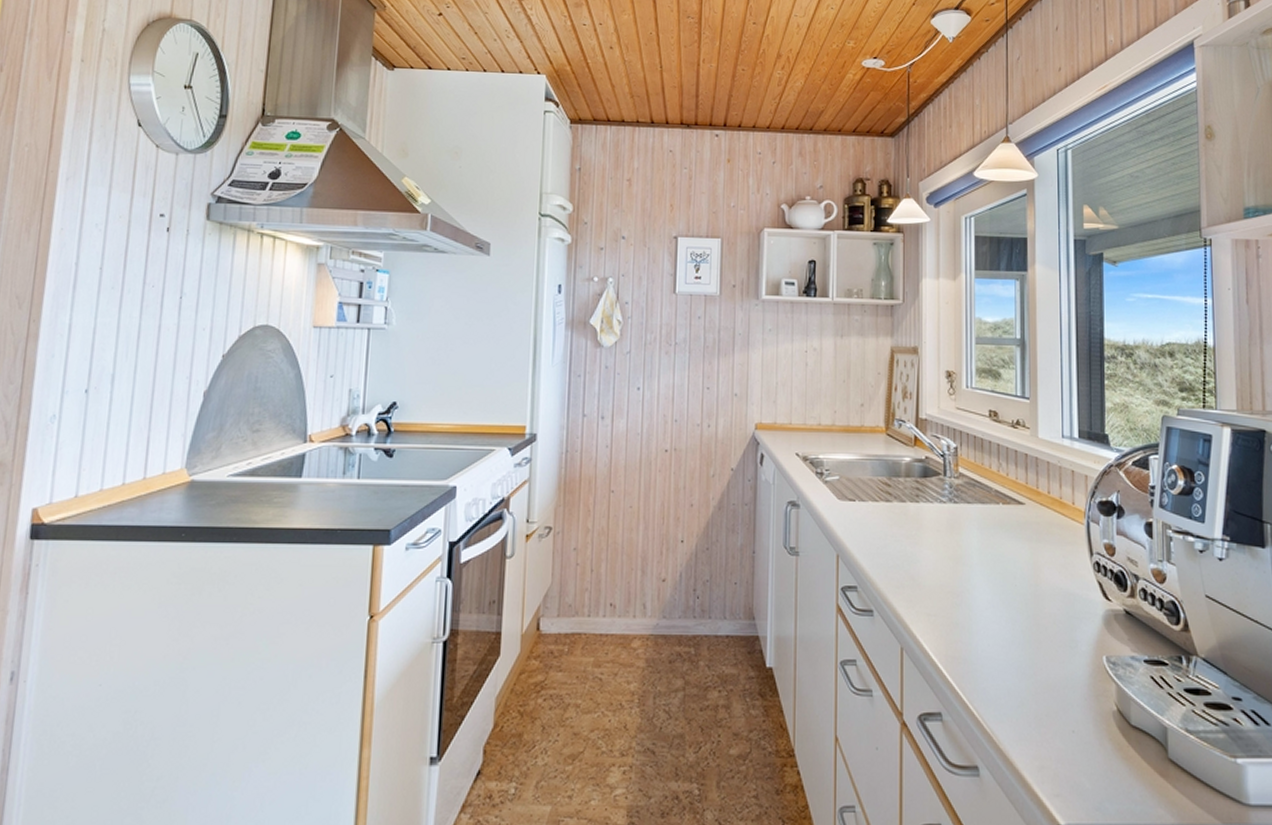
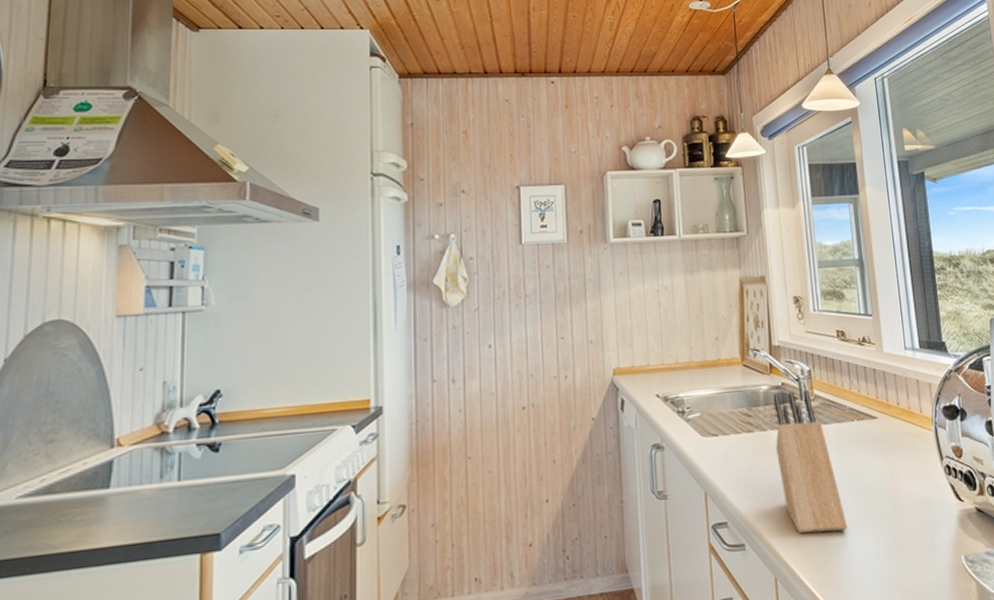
knife block: none [914,466,982,612] -> present [773,389,848,534]

